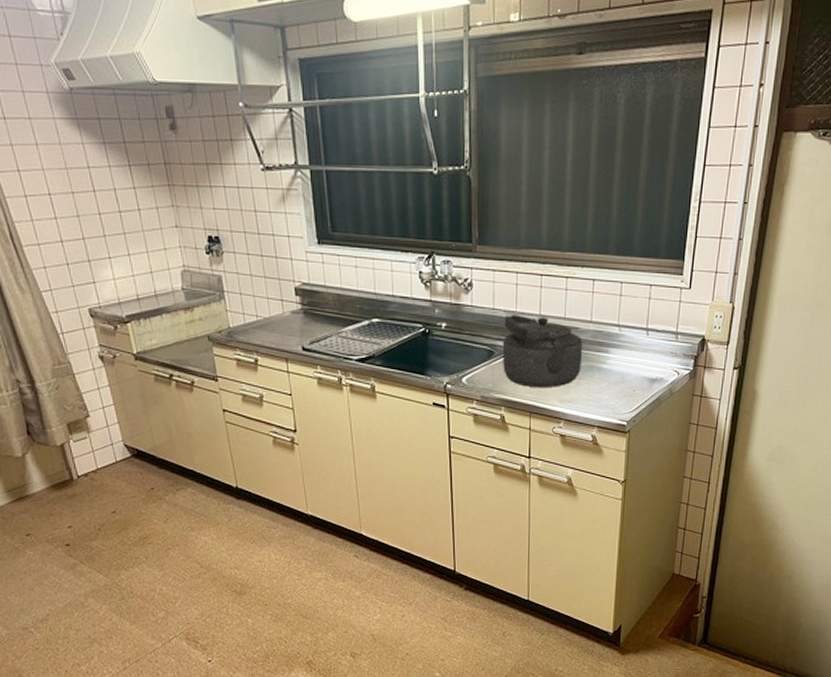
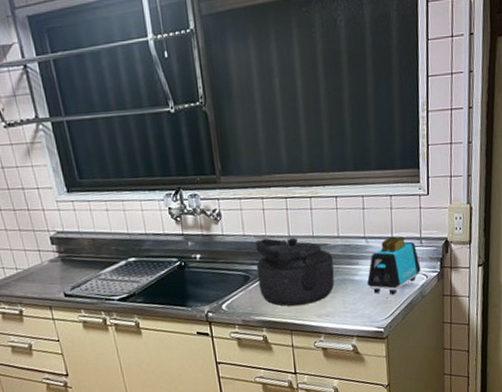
toaster: none [615,327,673,387] -> present [367,236,421,294]

